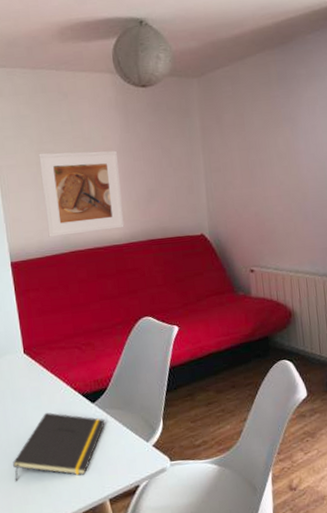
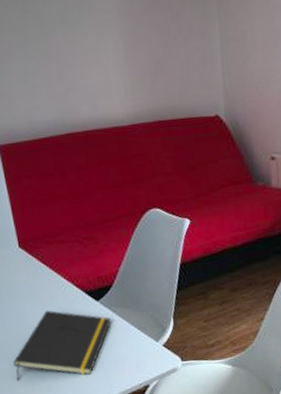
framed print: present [38,150,125,237] -> none [24,13,128,116]

